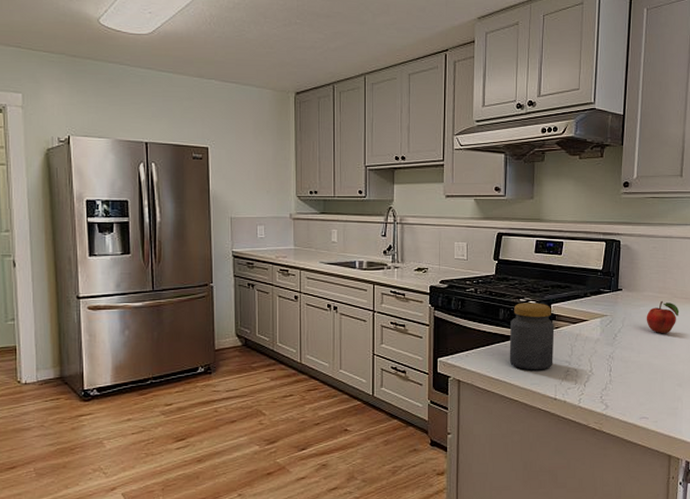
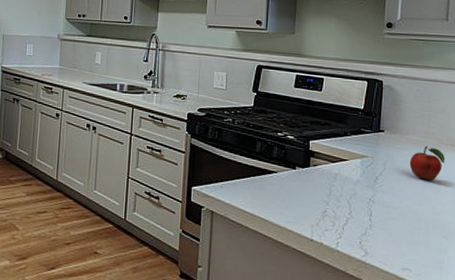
jar: present [509,302,555,371] -> none [264,136,313,209]

